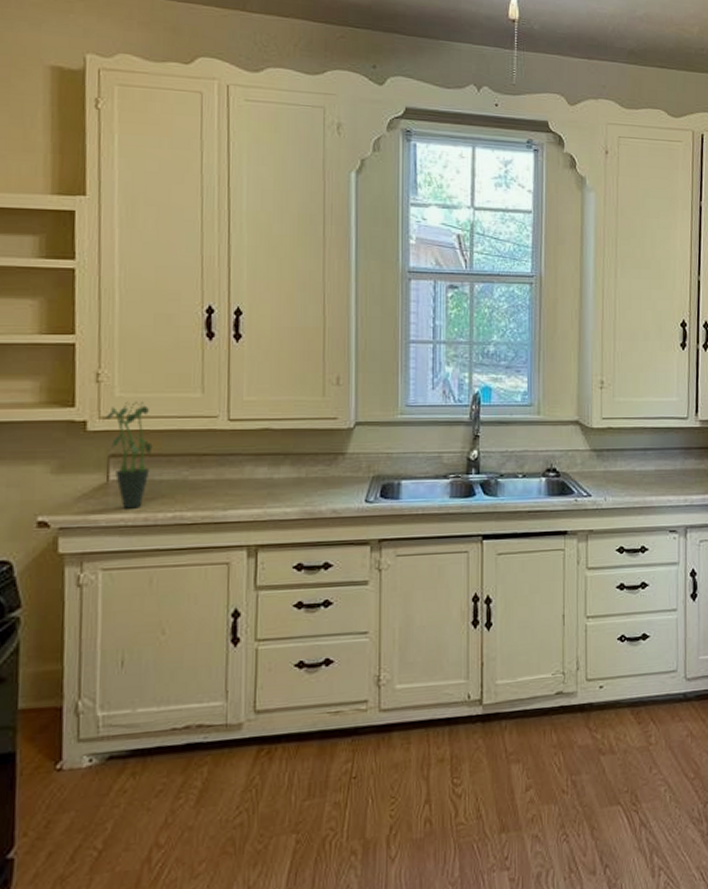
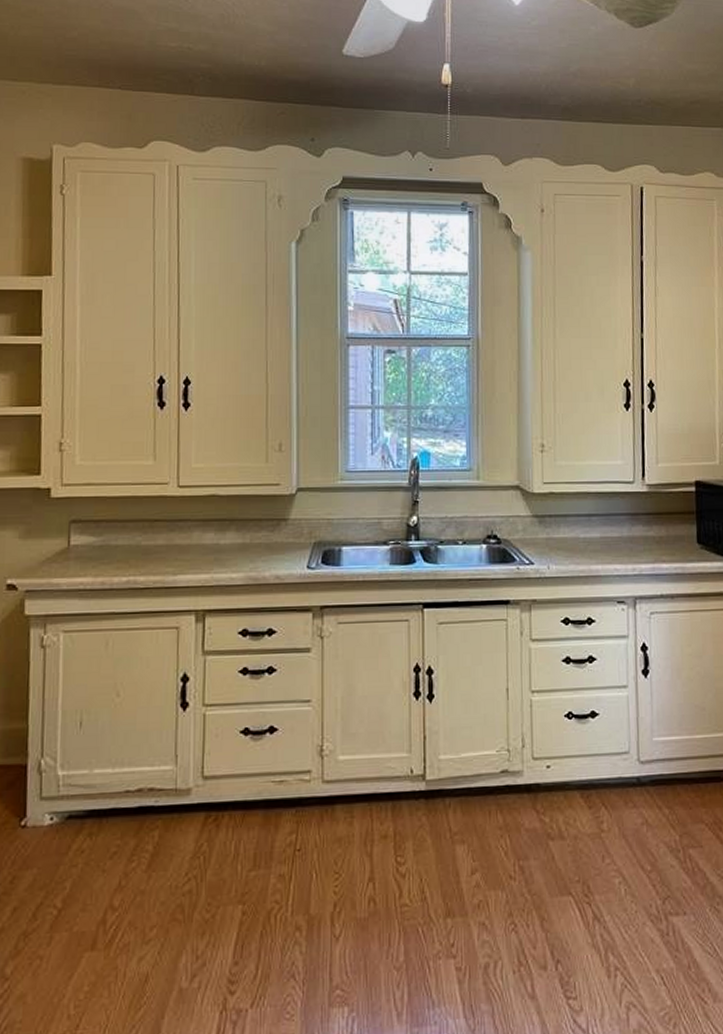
potted plant: present [104,401,153,509] -> none [66,468,109,573]

